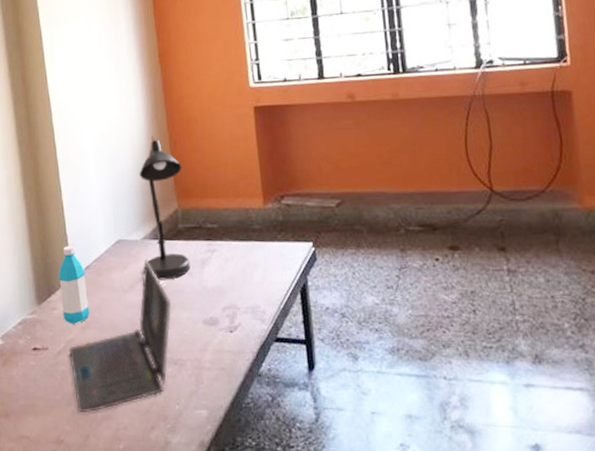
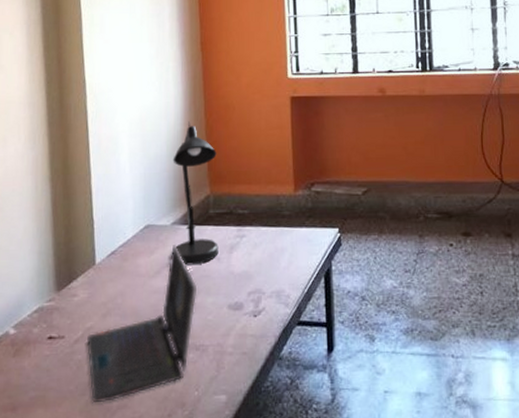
water bottle: present [58,245,90,324] -> none [81,230,112,311]

